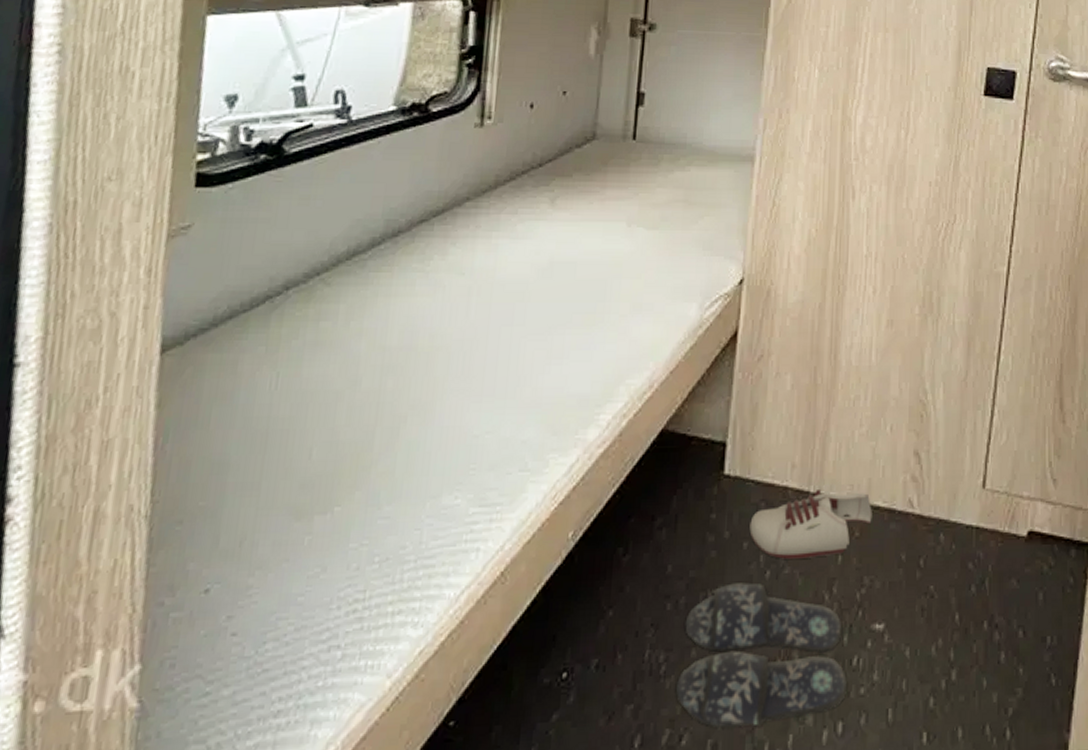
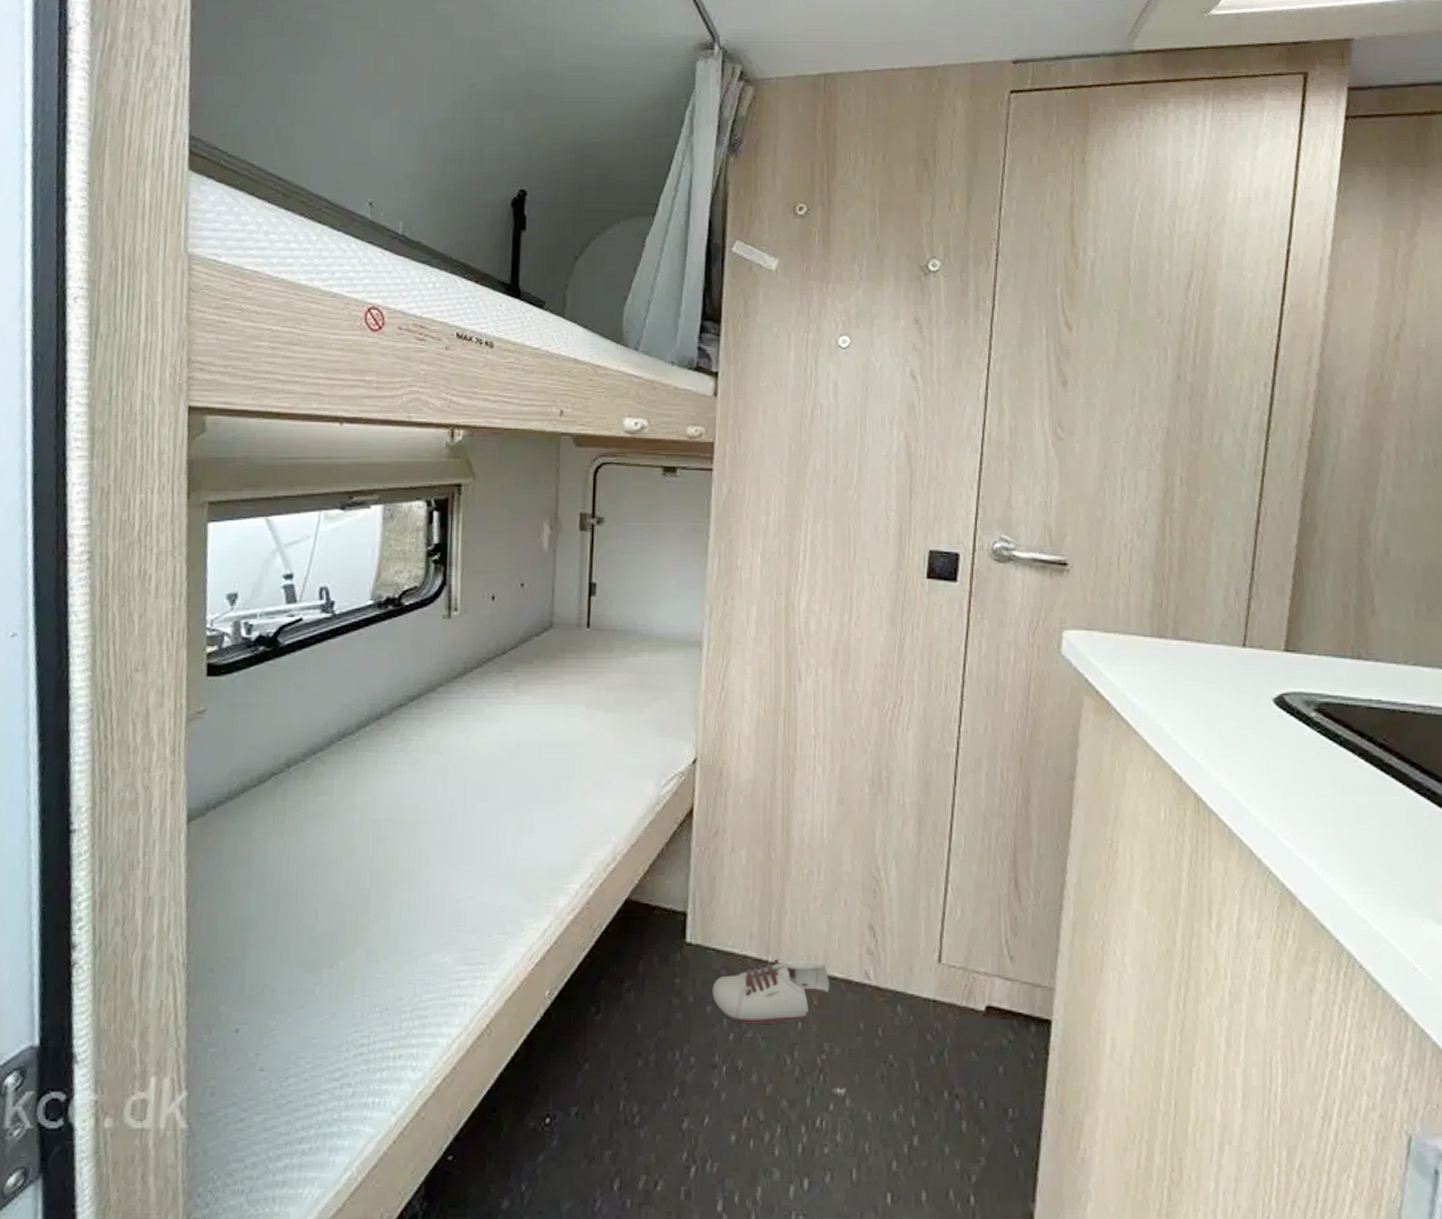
slippers: present [676,582,847,729] -> none [650,1044,811,1178]

